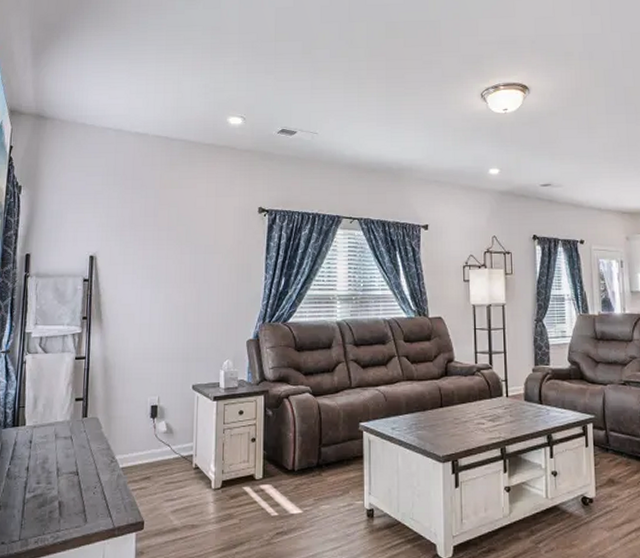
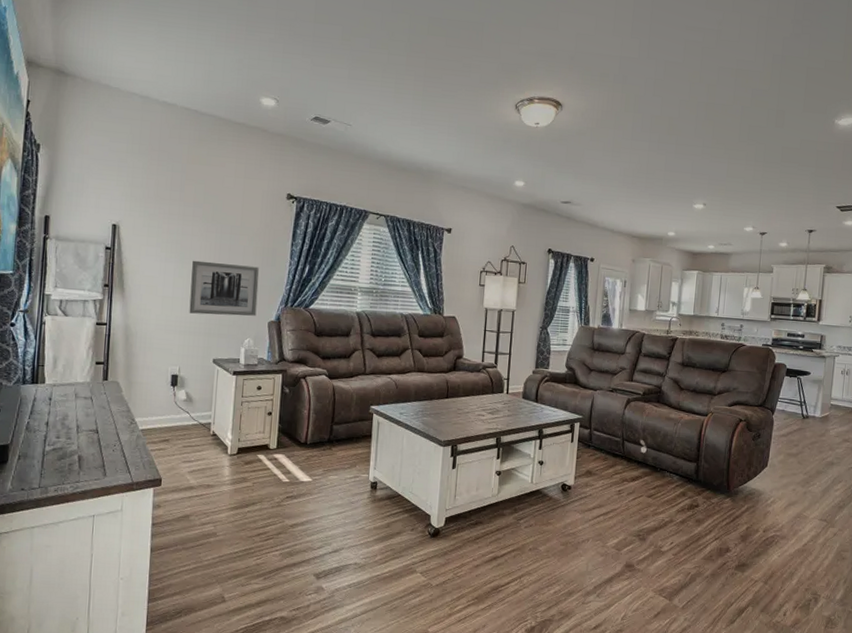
wall art: none [166,283,235,339] -> present [189,260,260,316]

